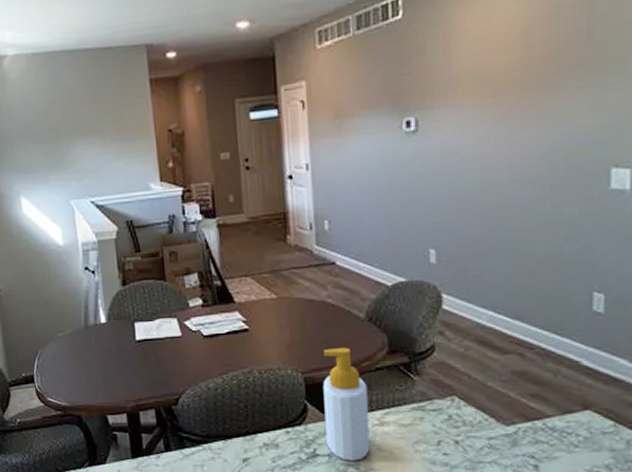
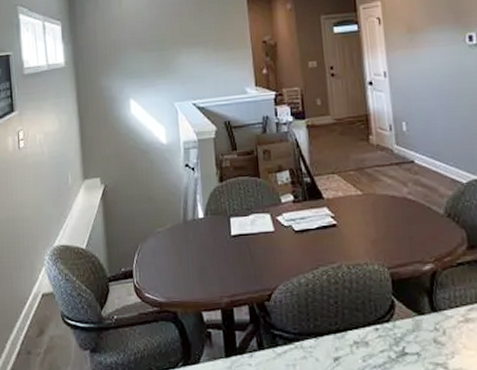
soap bottle: present [323,347,370,461] -> none [408,242,457,360]

